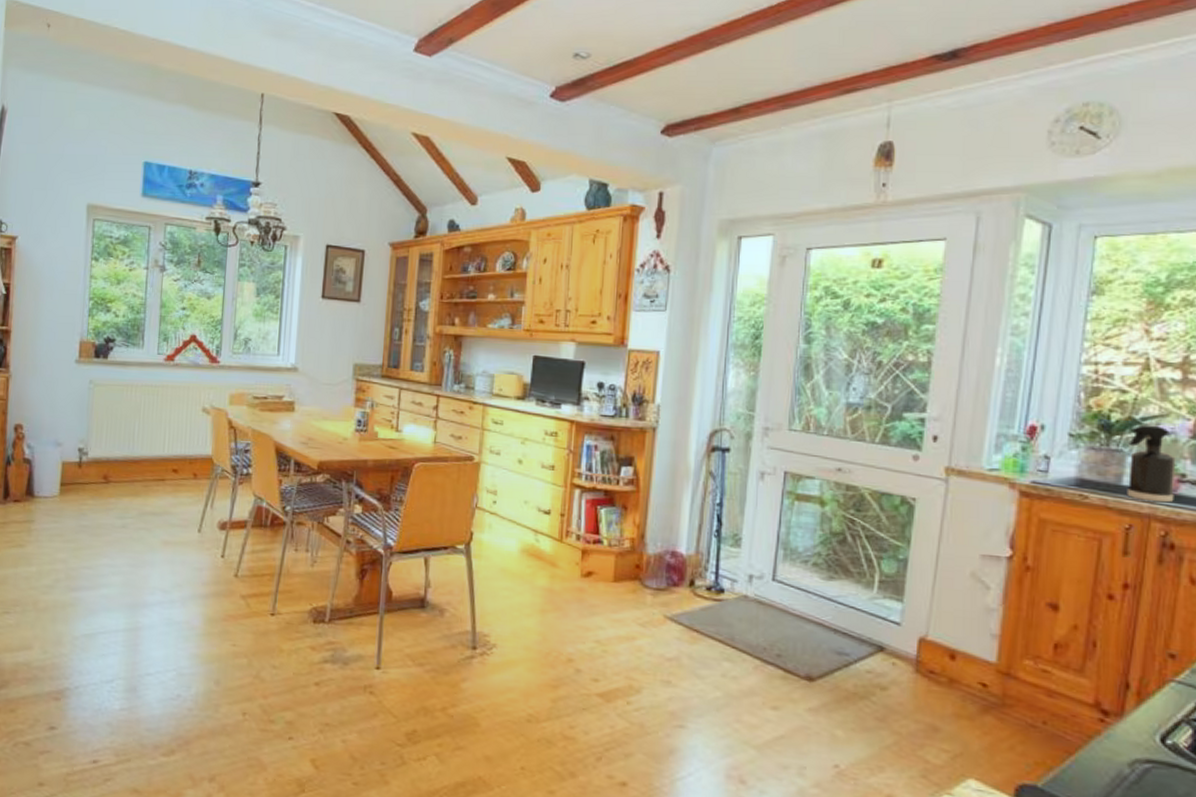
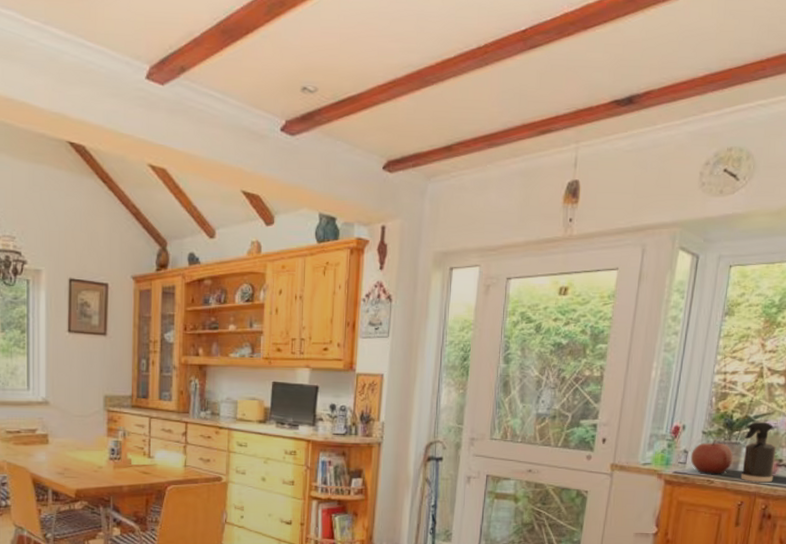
fruit: none [1054,444,1114,488] -> present [690,439,733,474]

